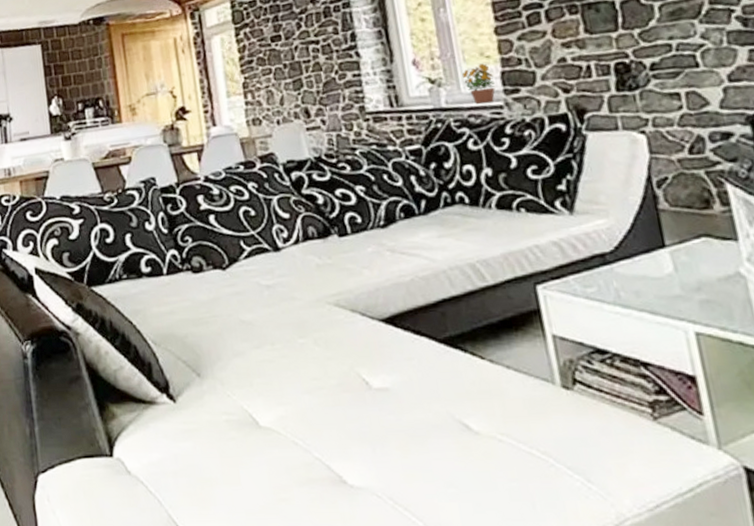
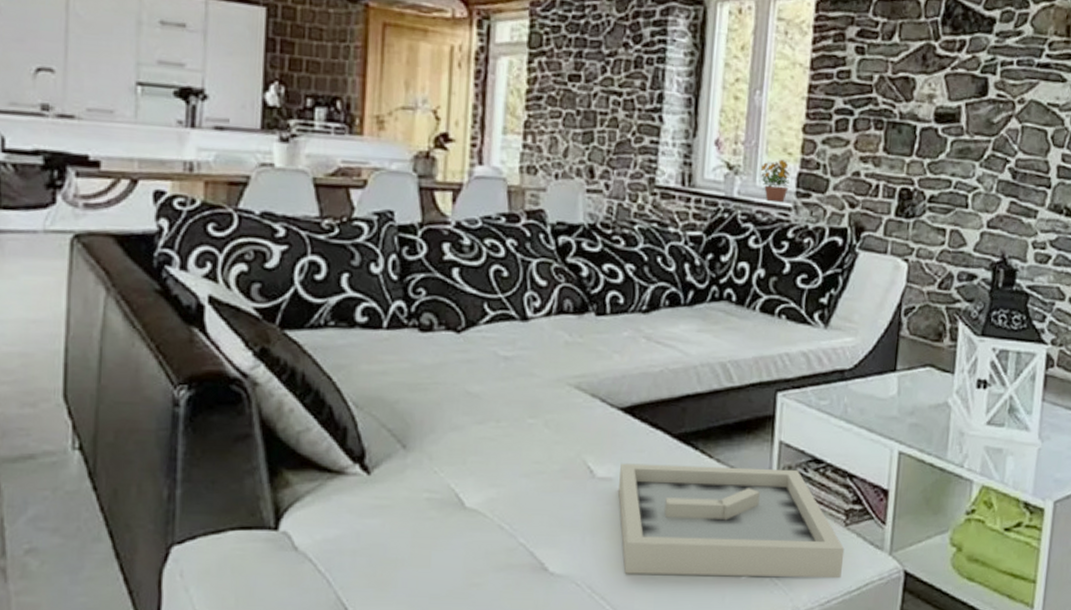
decorative tray: none [393,363,666,483] -> present [618,463,845,579]

